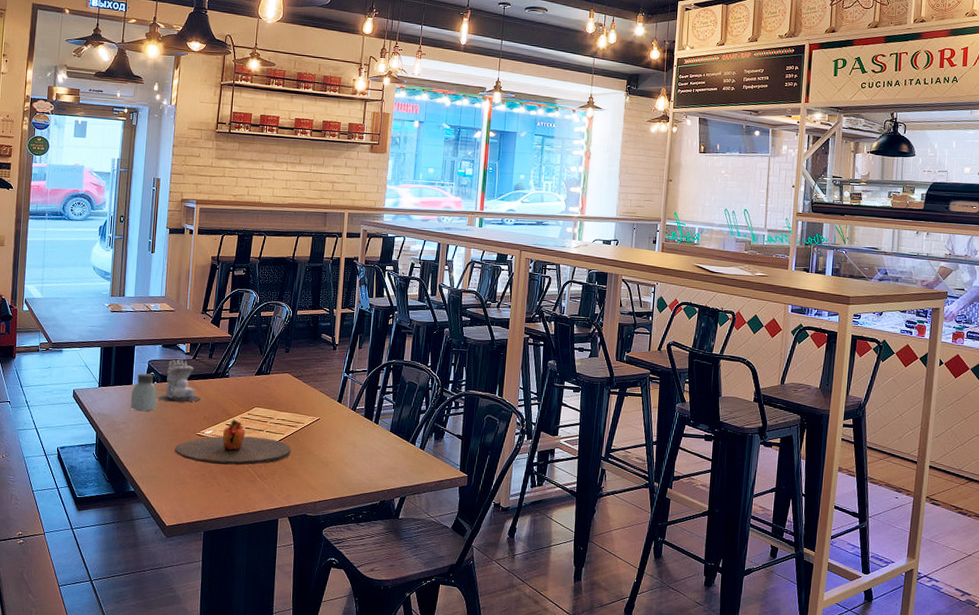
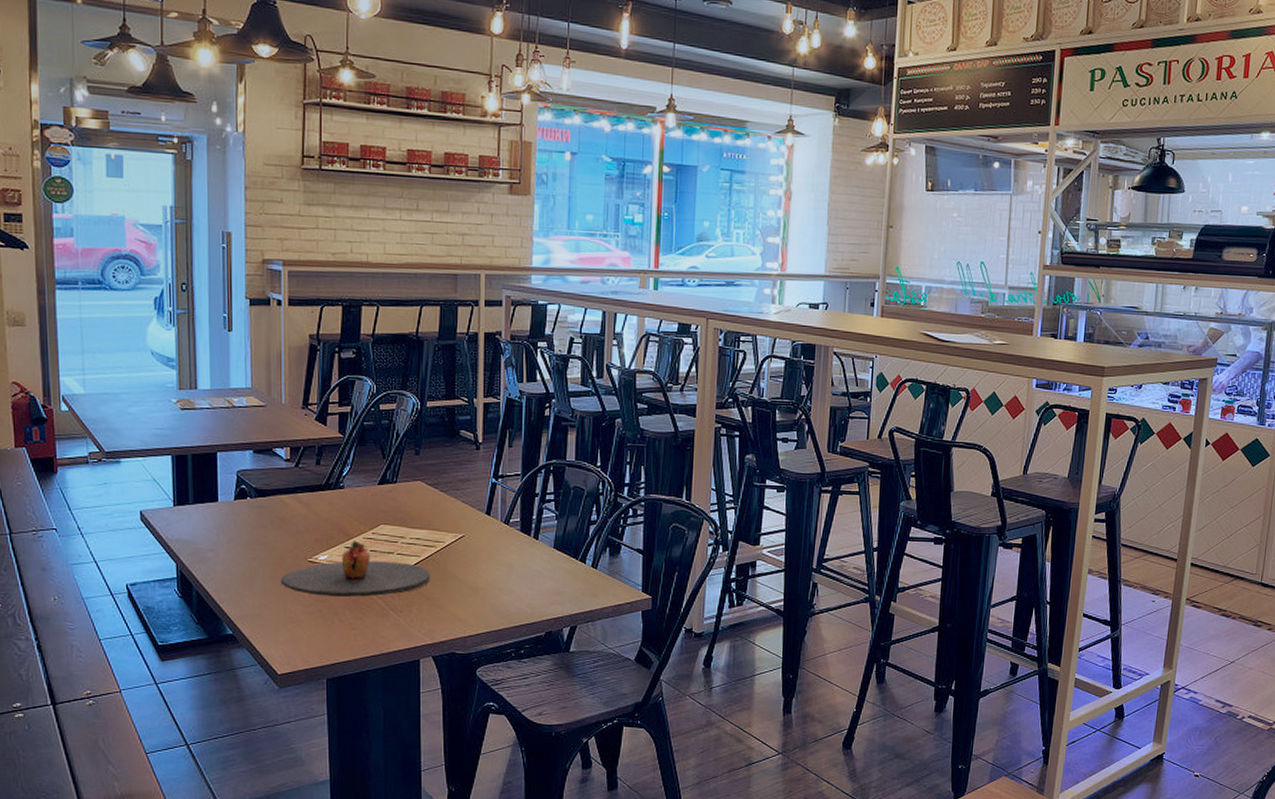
saltshaker: present [130,373,157,412] -> none [217,487,252,535]
candle: present [158,358,201,403] -> none [253,466,309,522]

